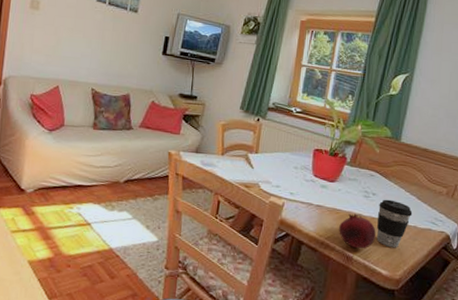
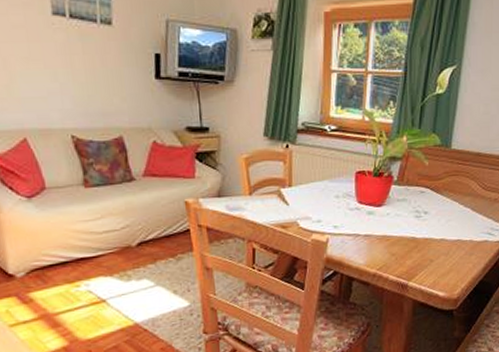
fruit: present [339,213,376,249] -> none [391,237,430,275]
coffee cup: present [376,199,413,248] -> none [431,215,468,267]

